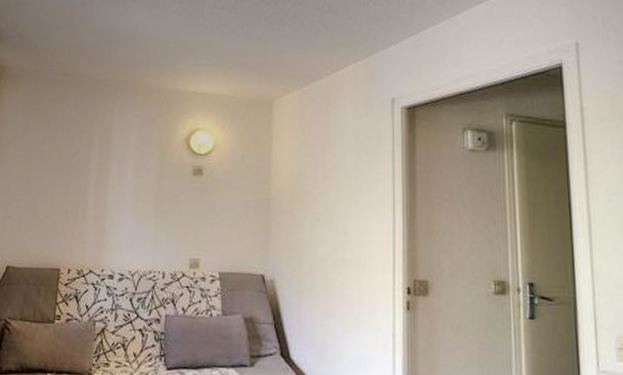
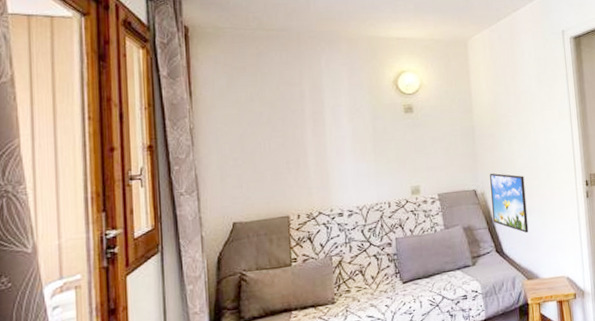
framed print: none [281,258,326,339] -> present [490,173,529,233]

